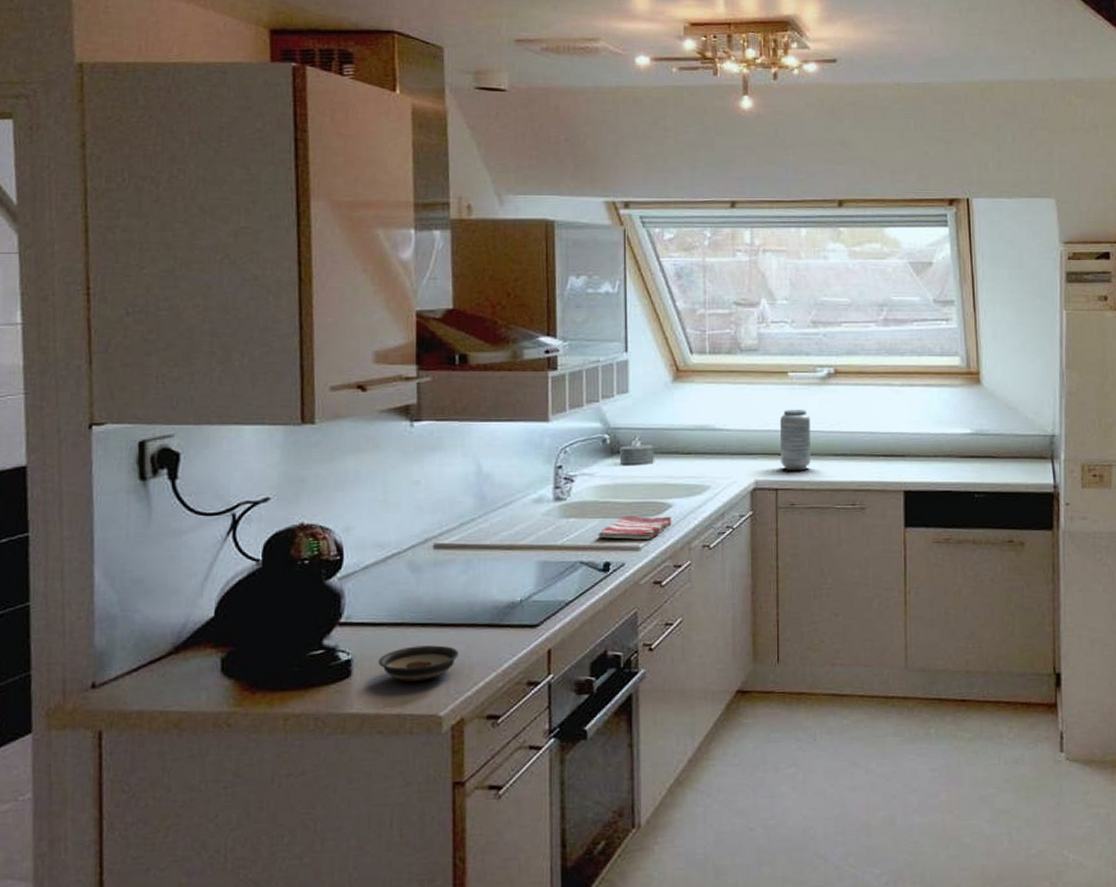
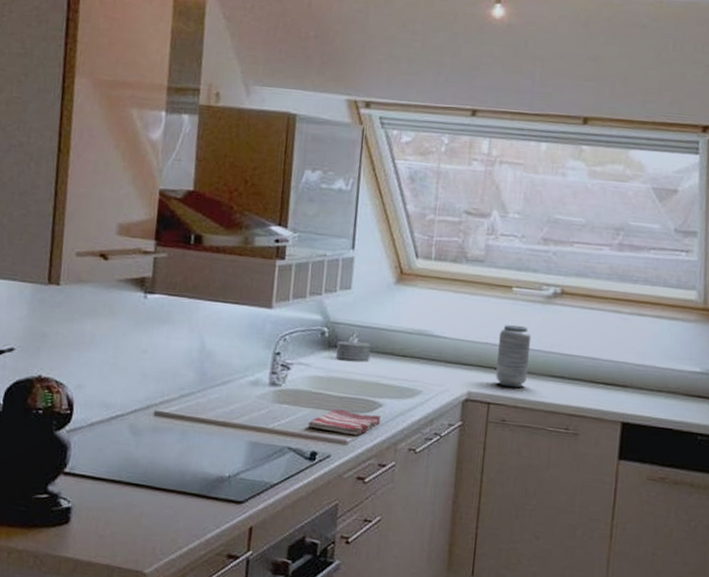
saucer: present [378,645,460,681] -> none [94,504,168,538]

